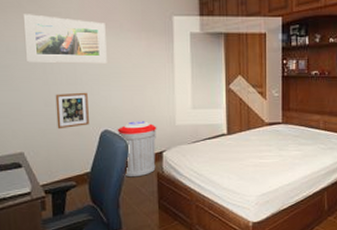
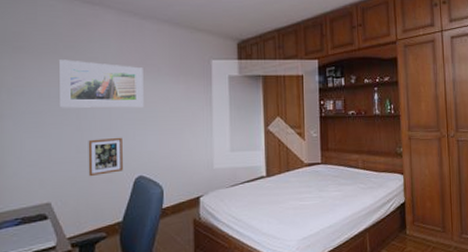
trash can: present [117,121,157,178] -> none [152,165,194,226]

